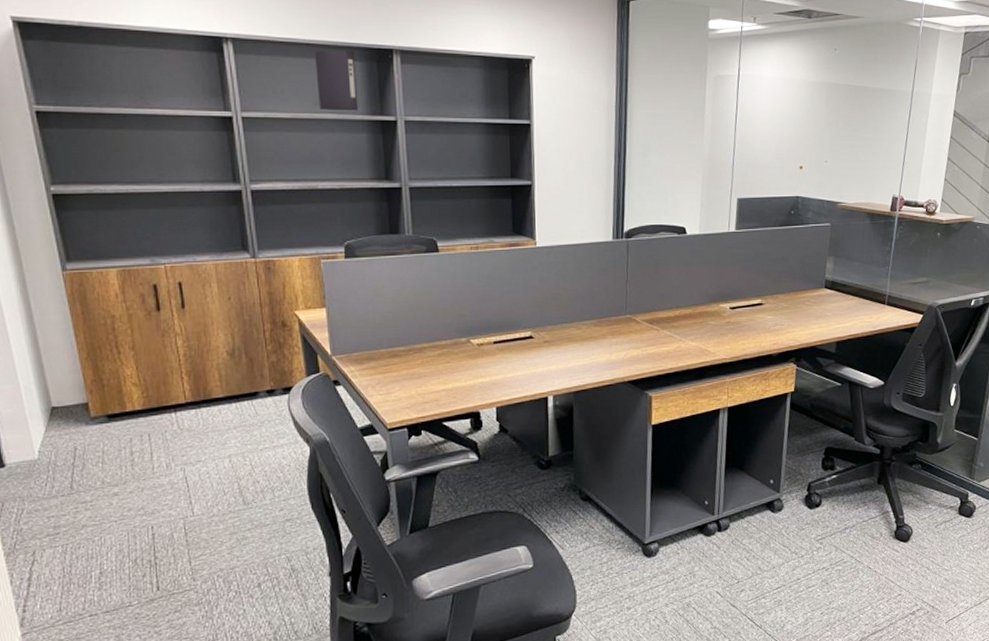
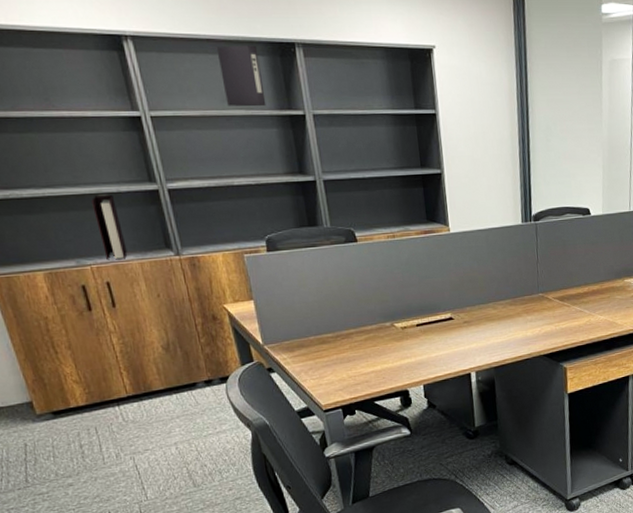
binder: none [174,193,203,260] -> present [91,194,127,261]

